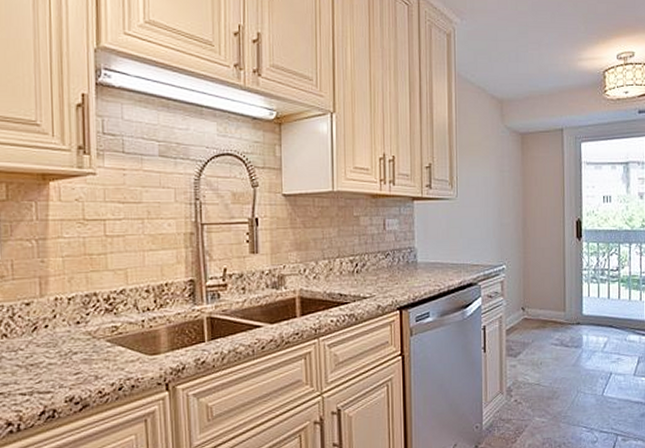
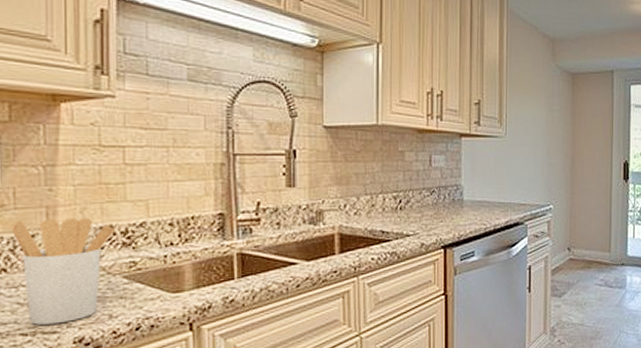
utensil holder: none [11,286,98,385] -> present [12,217,115,325]

